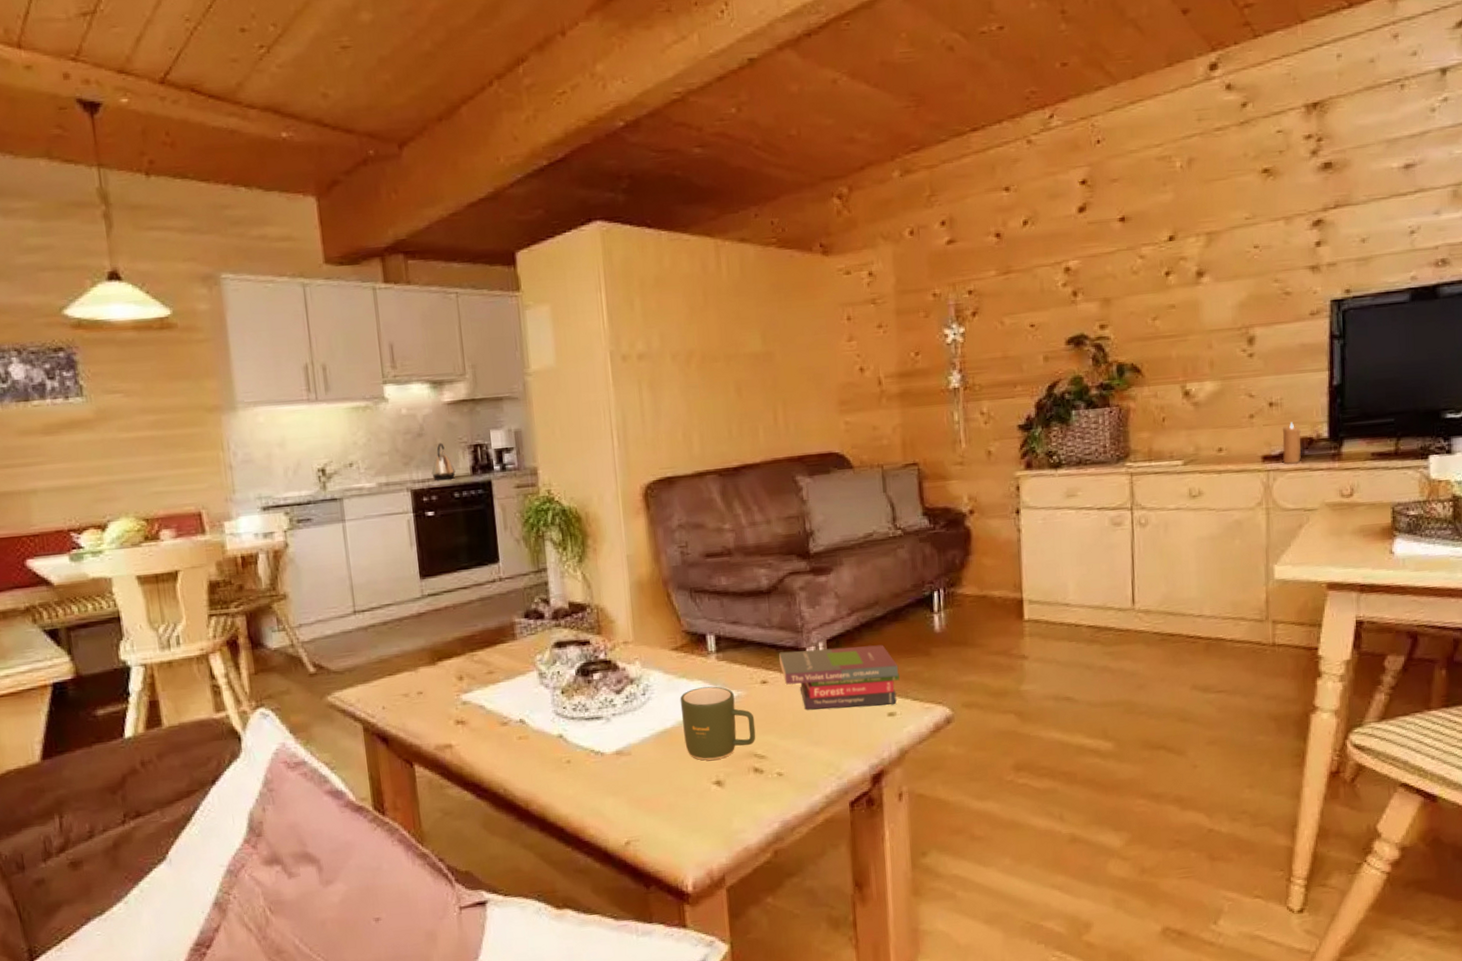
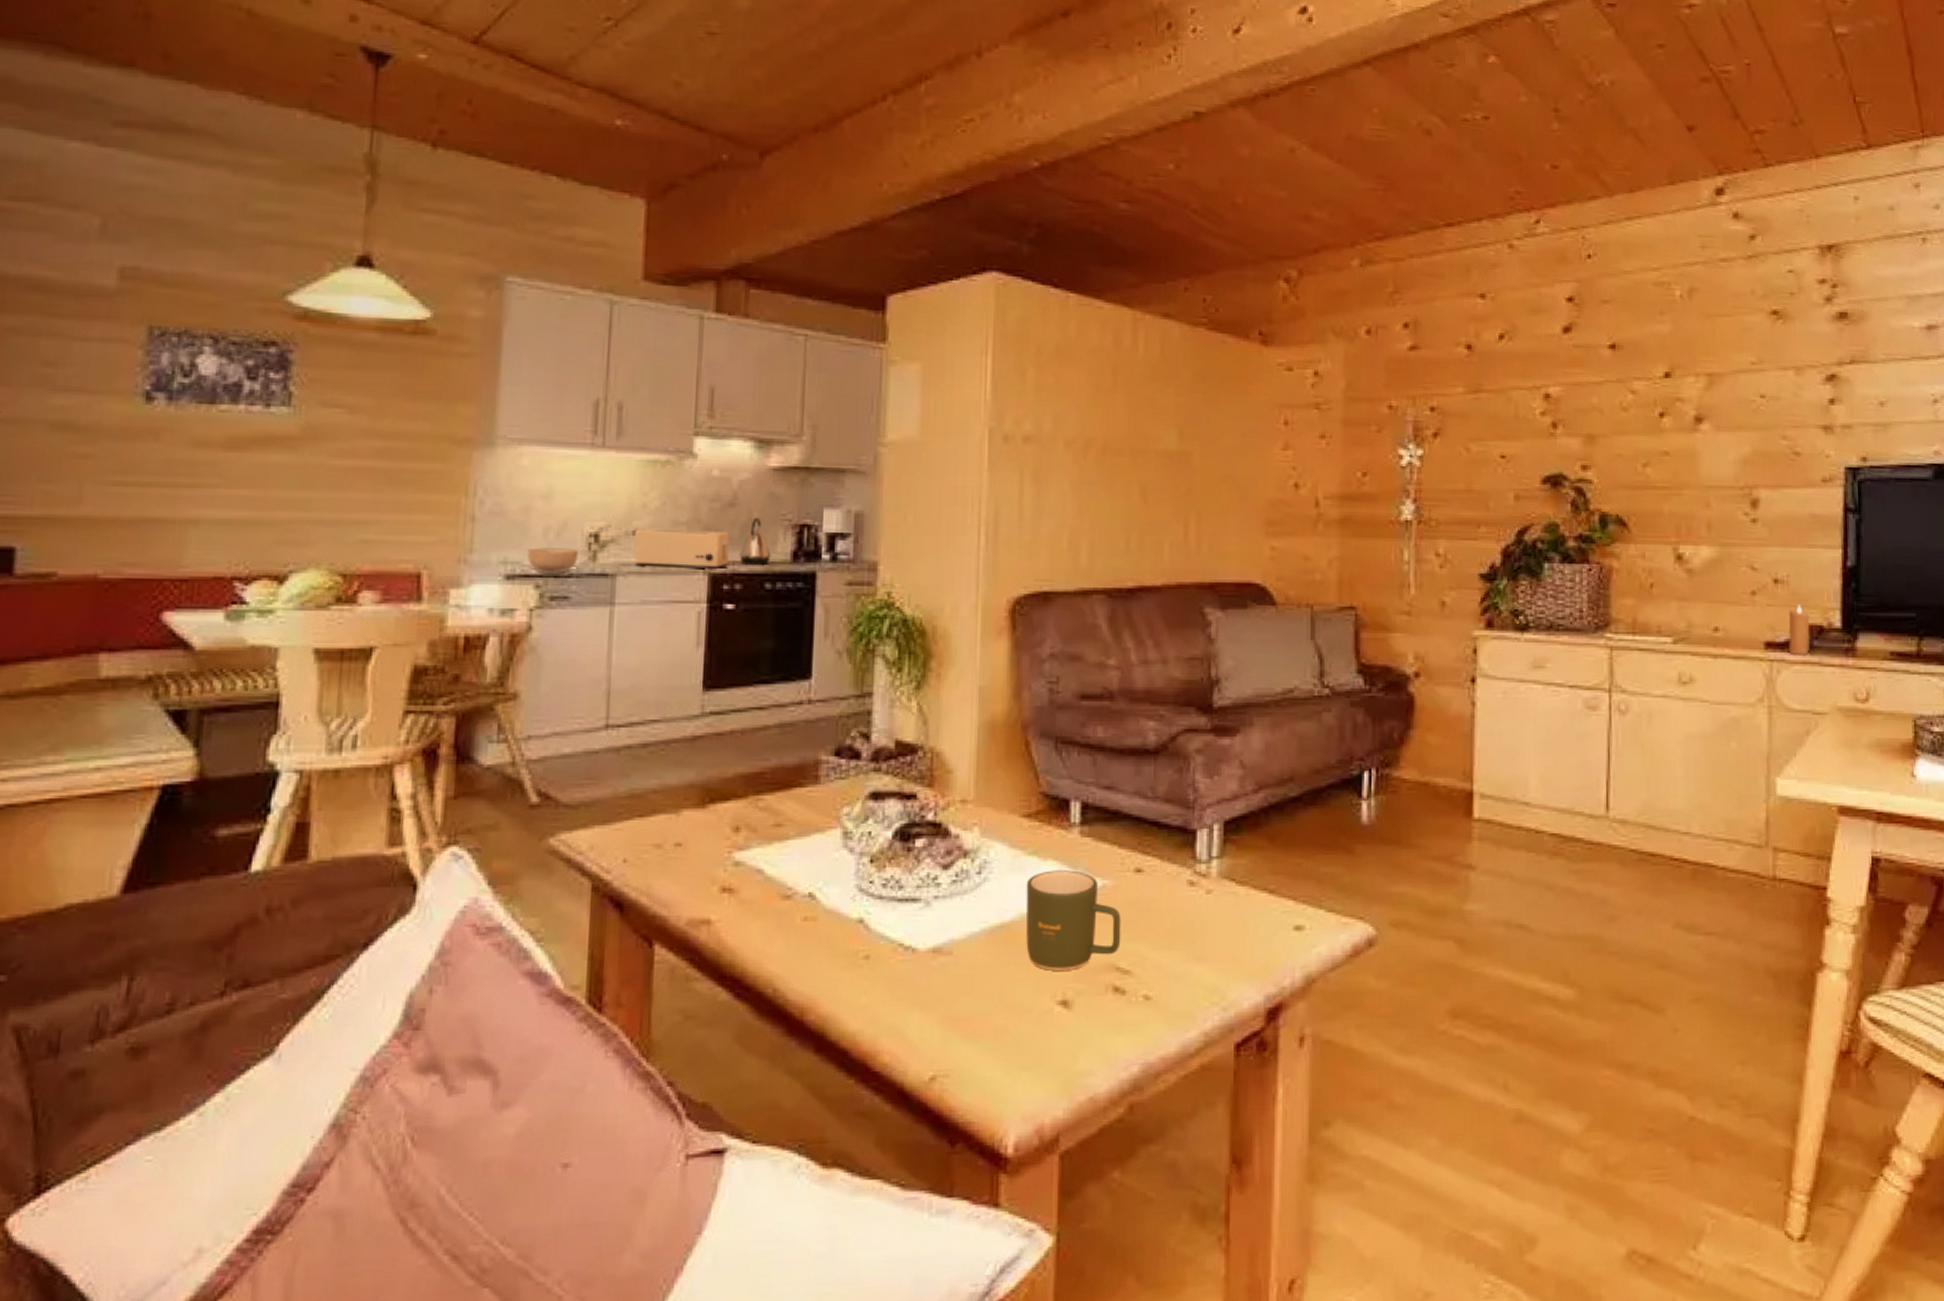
bowl: none [274,482,313,504] -> present [527,548,579,575]
toaster: none [351,456,425,491] -> present [634,528,730,570]
books: present [779,644,900,710] -> none [1160,832,1313,916]

